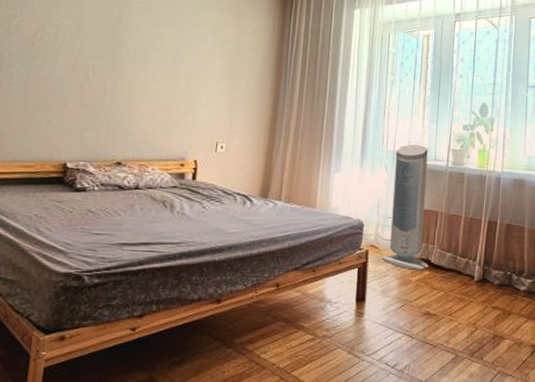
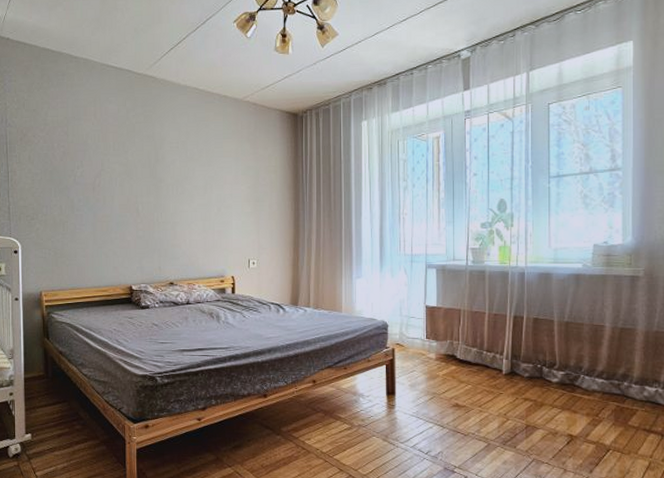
air purifier: present [381,144,429,270] -> none [407,247,455,365]

